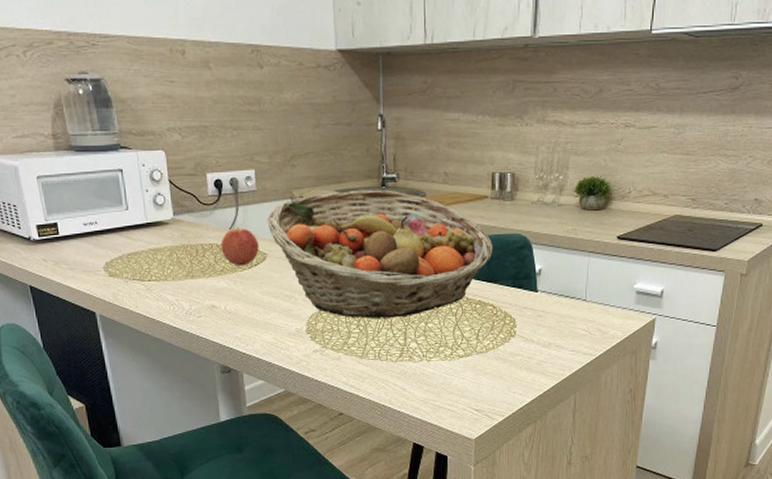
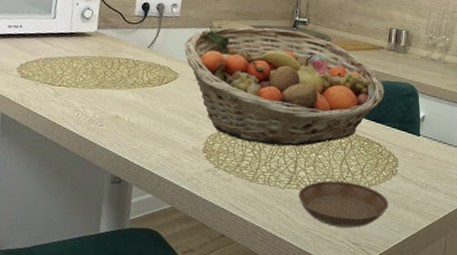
apple: present [220,227,259,266] -> none [136,46,173,83]
saucer: none [412,349,510,395] -> present [298,180,389,228]

